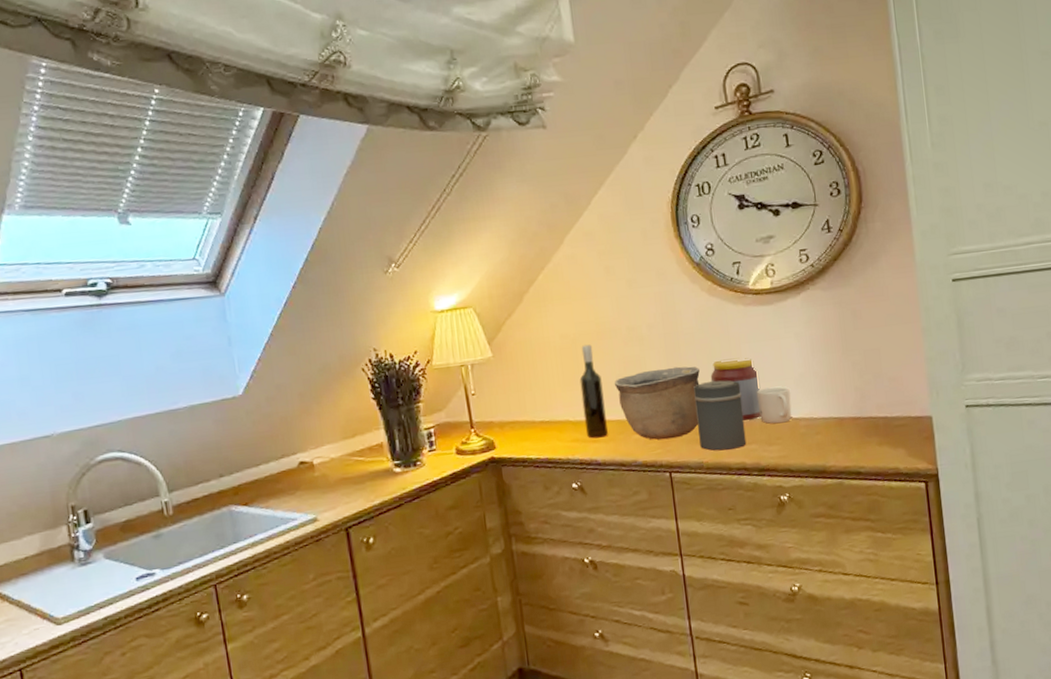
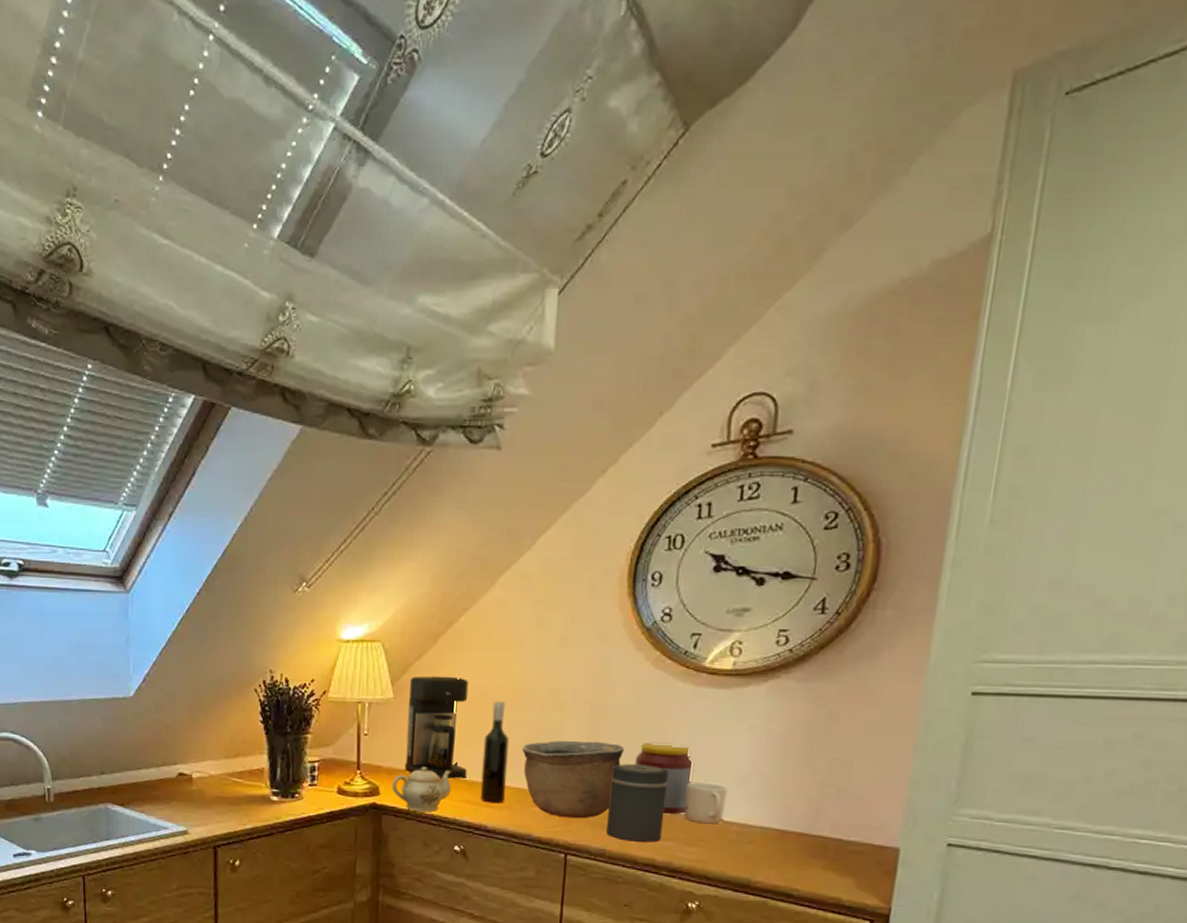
coffee maker: none [505,329,571,425] -> present [405,676,468,780]
teapot: none [505,414,560,458] -> present [391,766,452,812]

